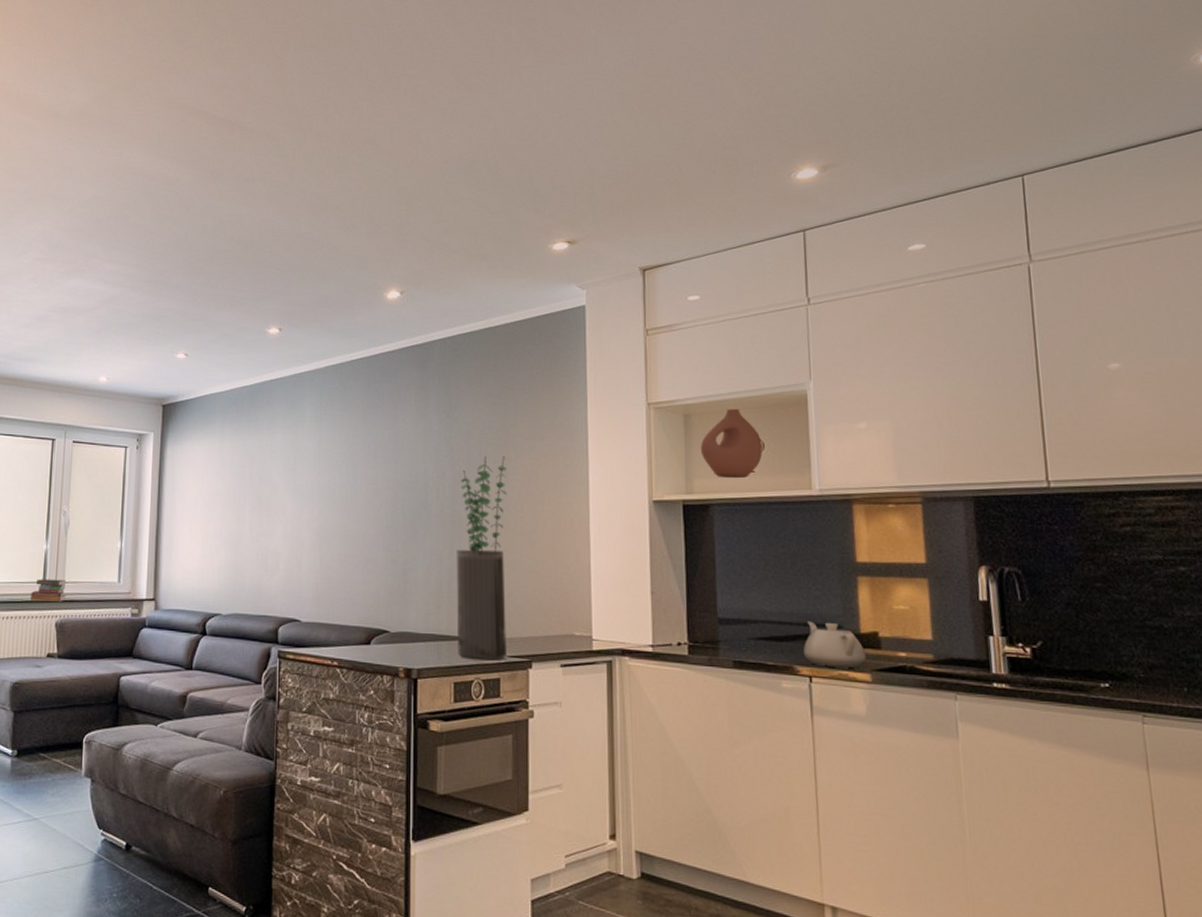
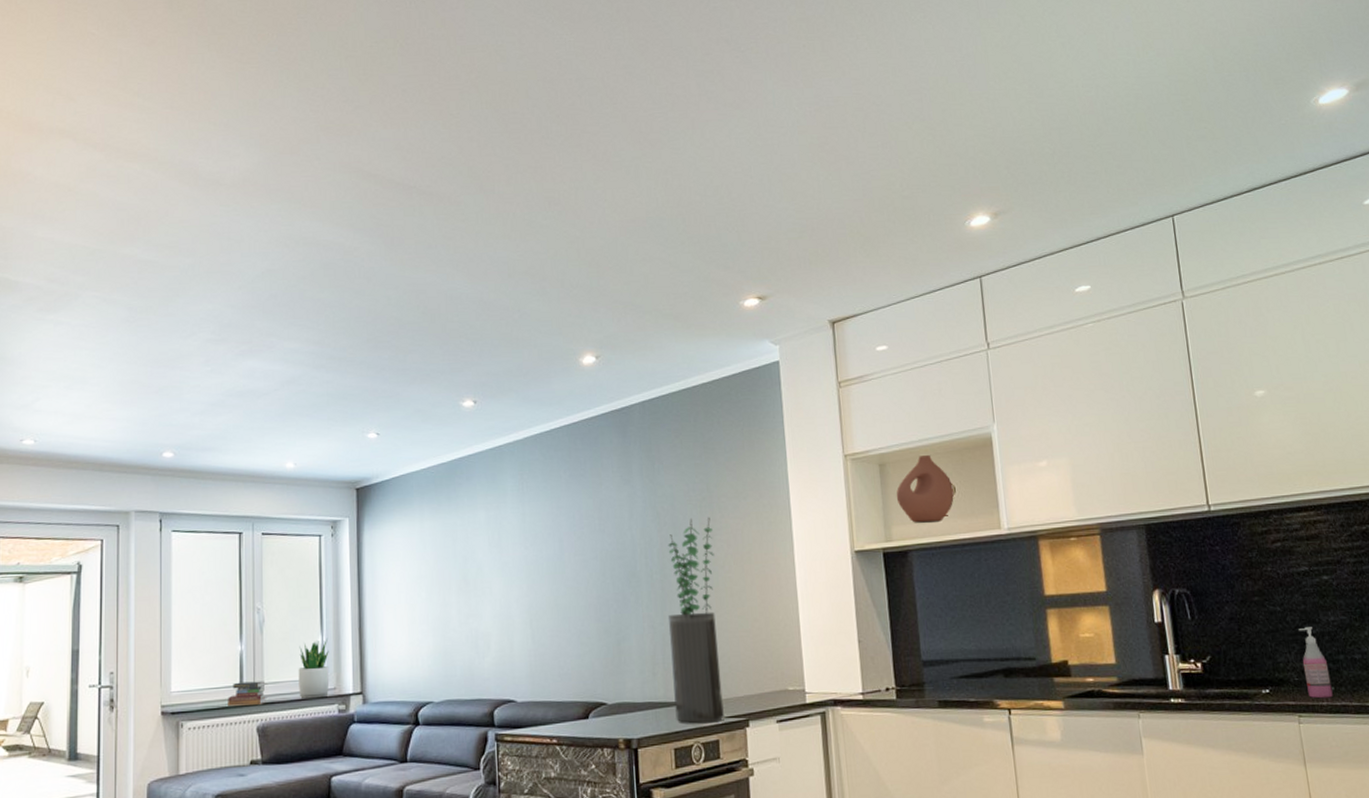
planter: none [96,544,127,601] -> present [298,638,330,699]
teapot: present [802,621,867,668] -> none [1001,655,1059,698]
soap dispenser: none [1147,620,1185,700] -> present [1298,627,1333,699]

